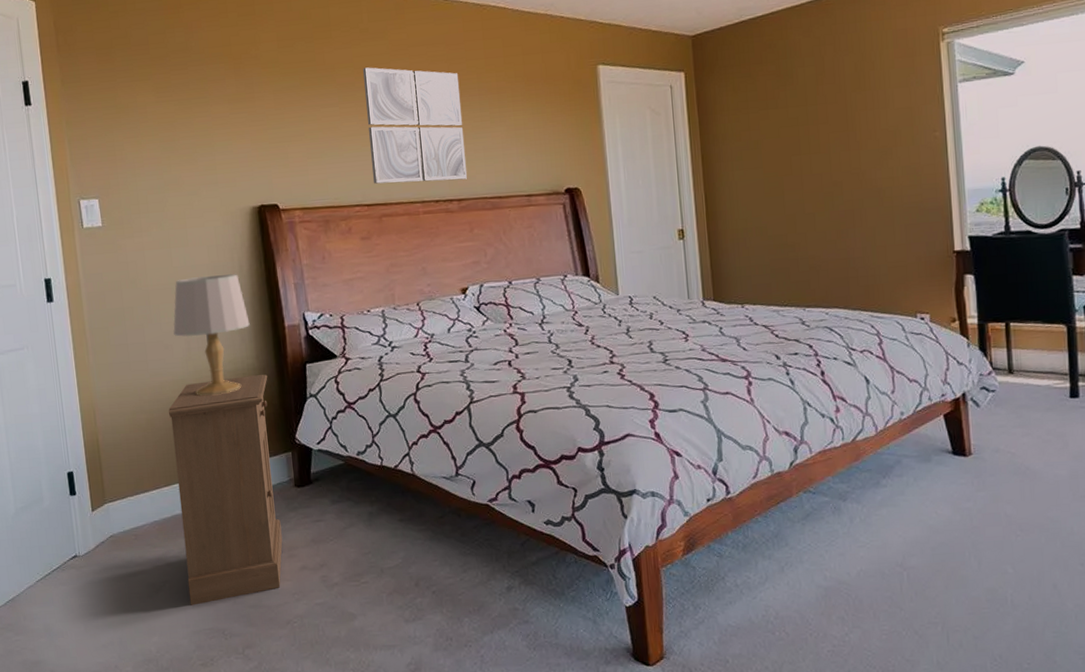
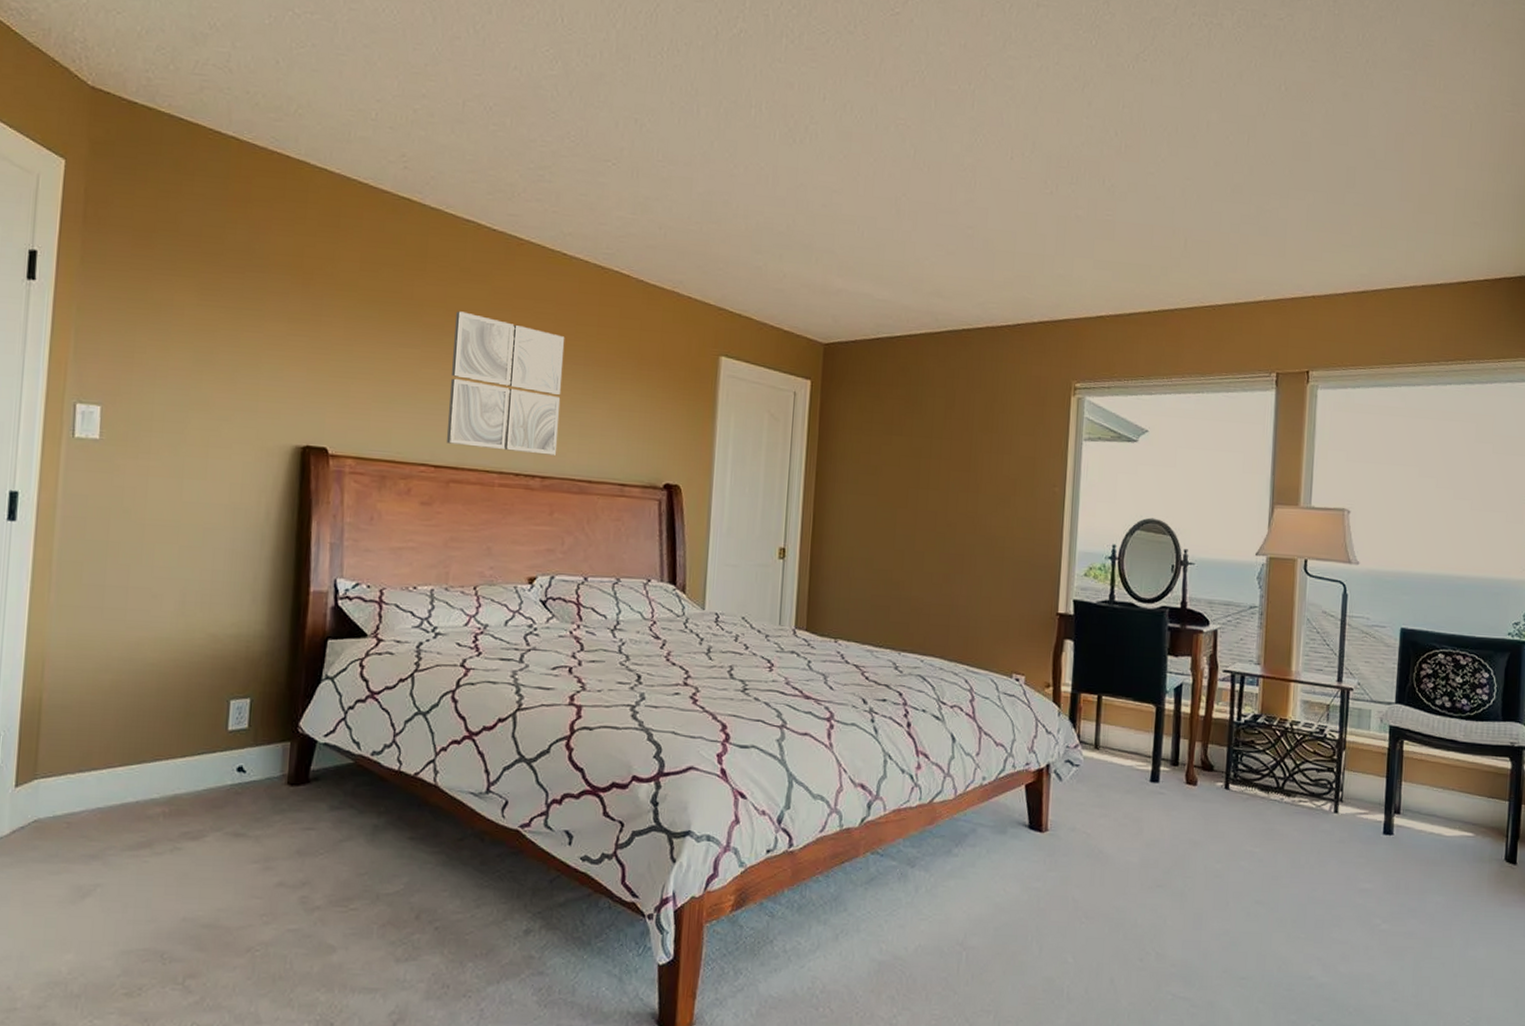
cabinet: present [168,374,283,605] -> none [124,644,277,918]
table lamp: present [173,273,250,396] -> none [167,516,267,662]

